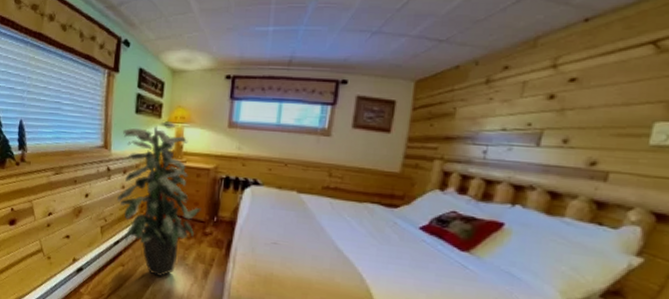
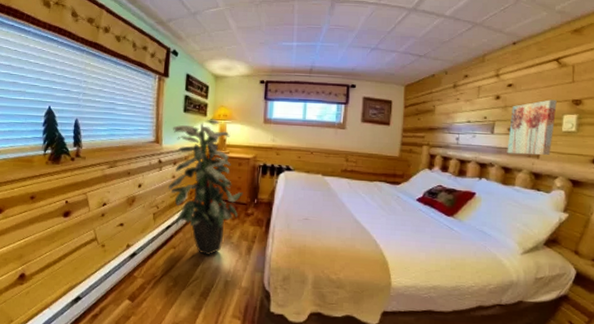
wall art: none [557,100,646,179] -> present [507,99,557,156]

